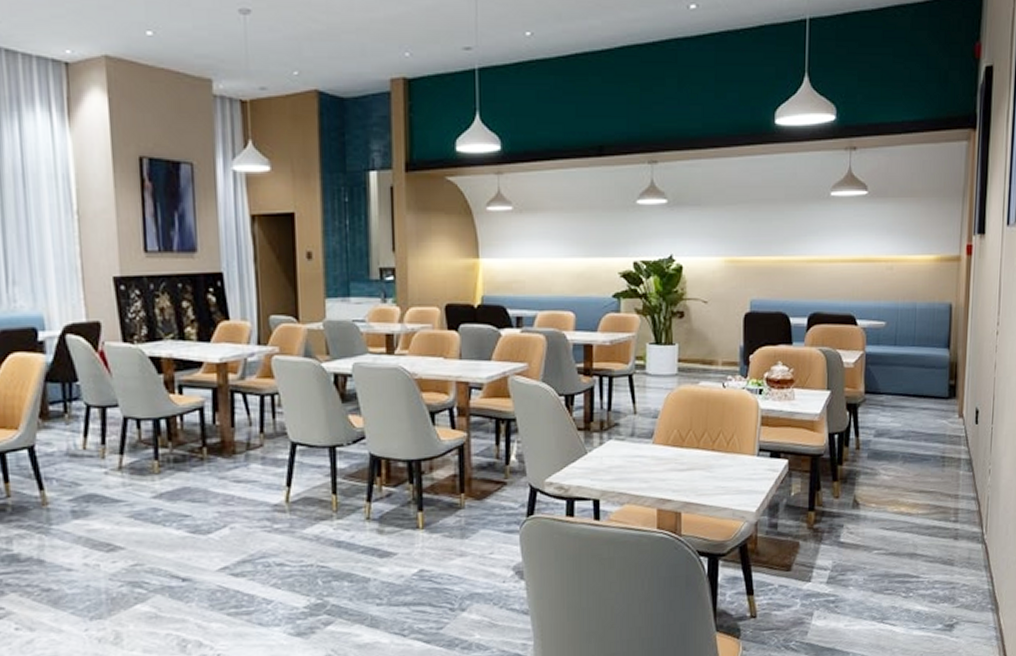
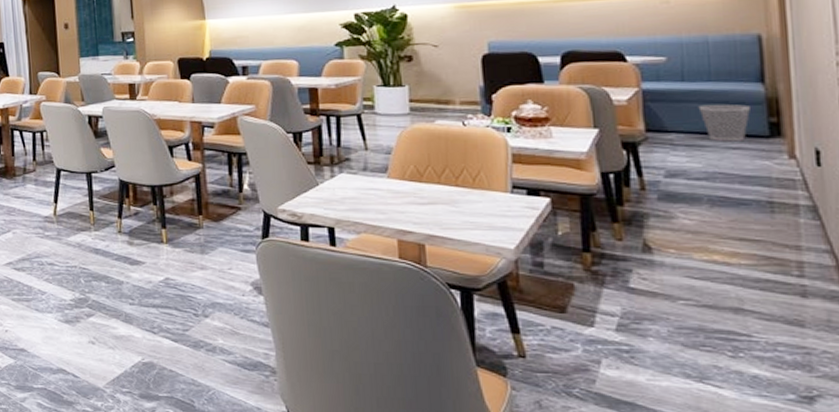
wastebasket: none [903,367,939,403] -> present [698,104,752,142]

